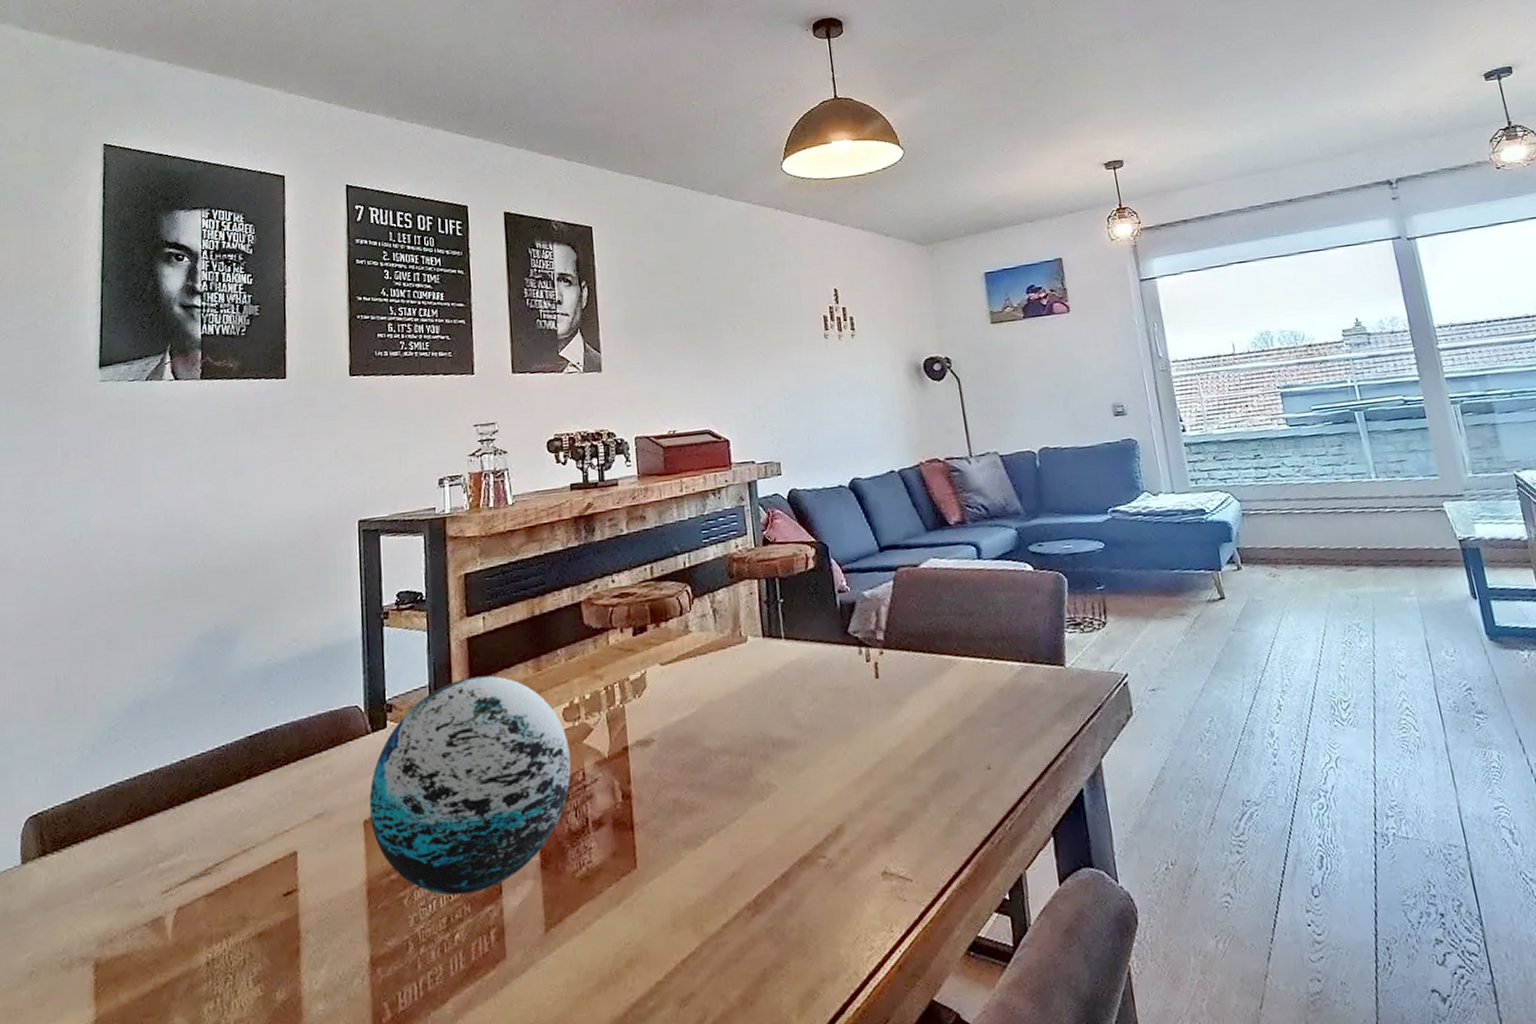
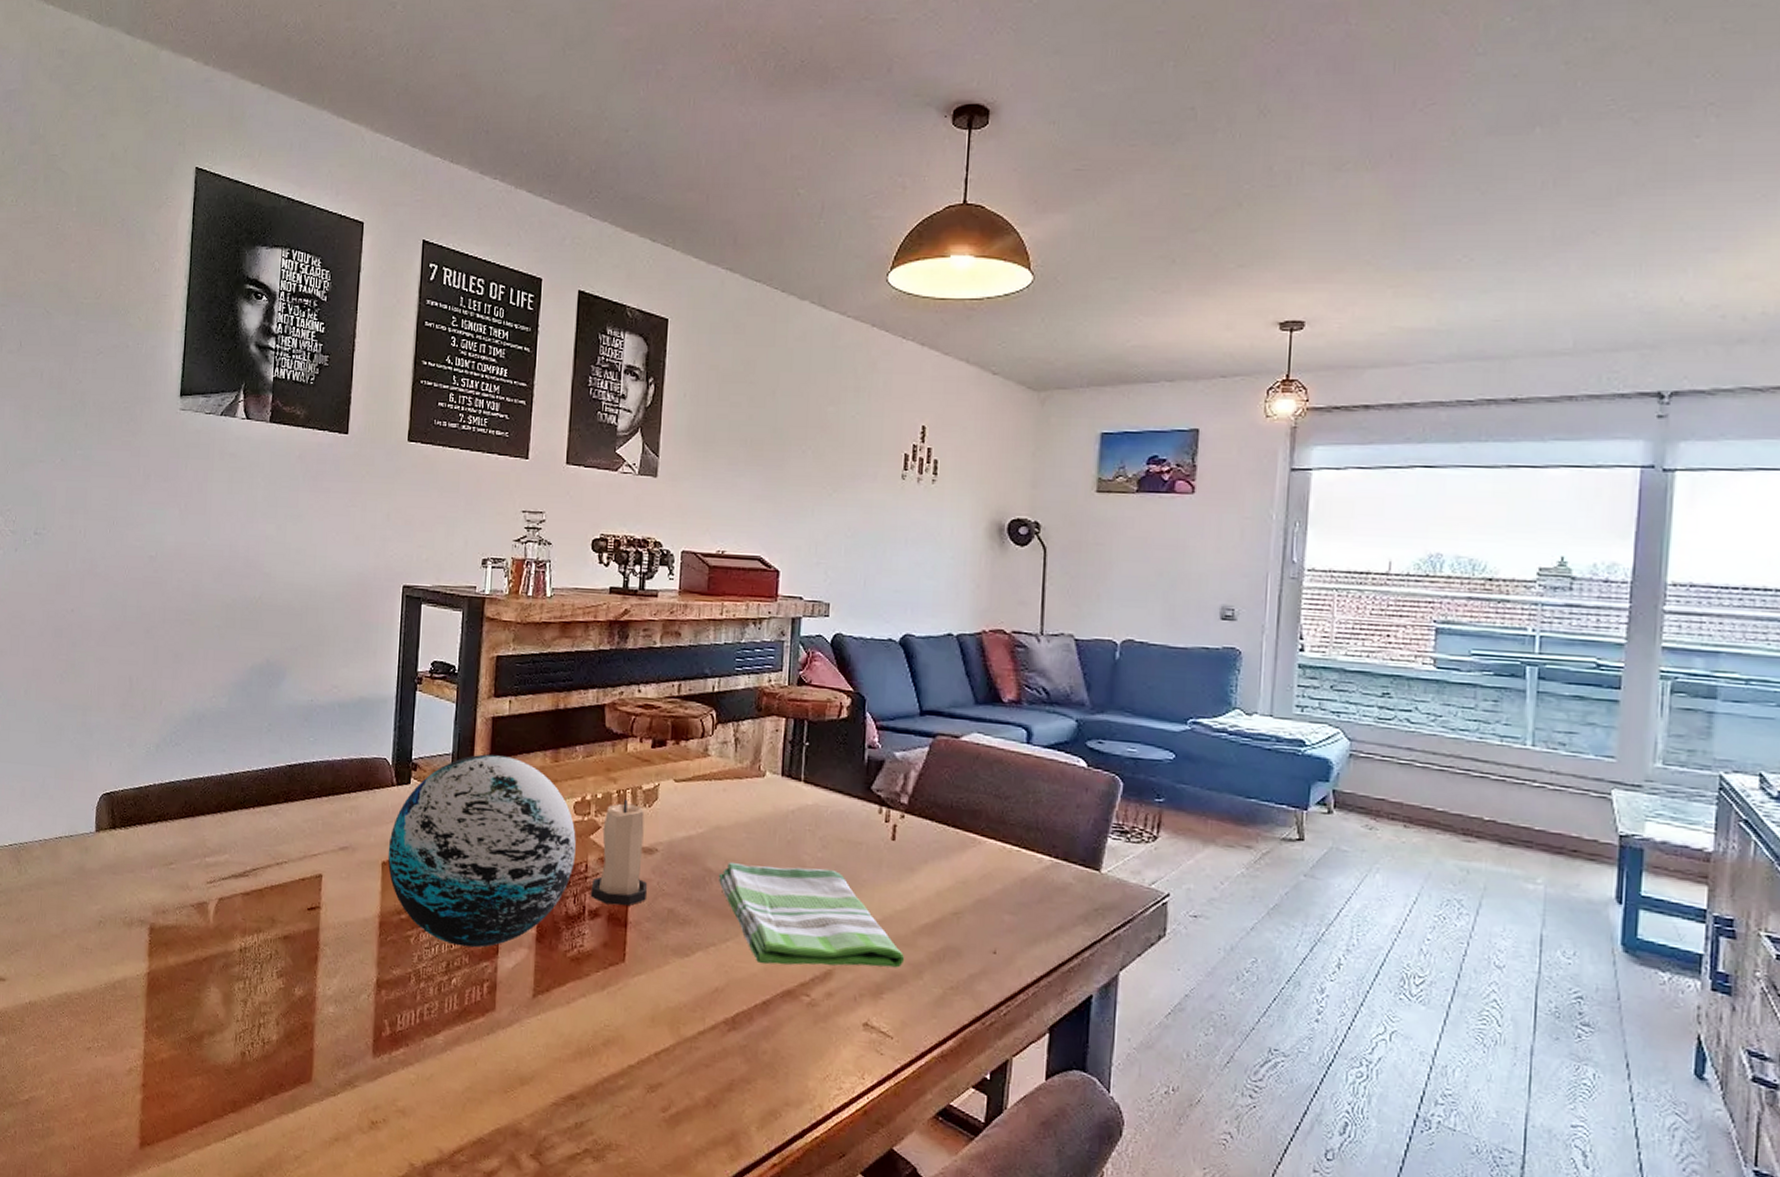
candle: none [591,694,649,810] -> present [590,799,647,906]
dish towel: none [718,720,909,835] -> present [719,861,905,968]

